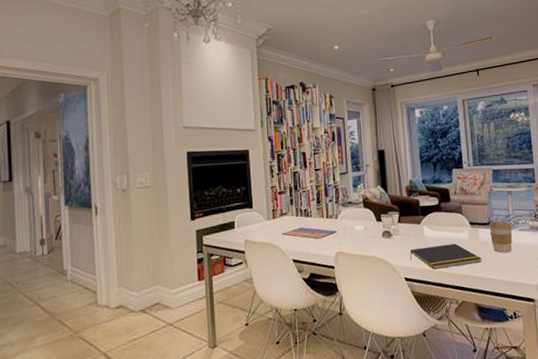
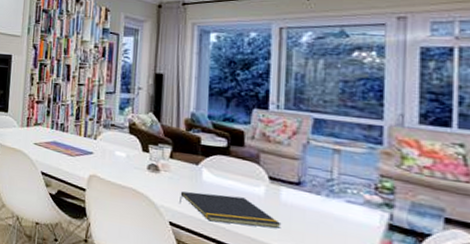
coffee cup: present [488,221,513,253] -> none [297,182,337,226]

